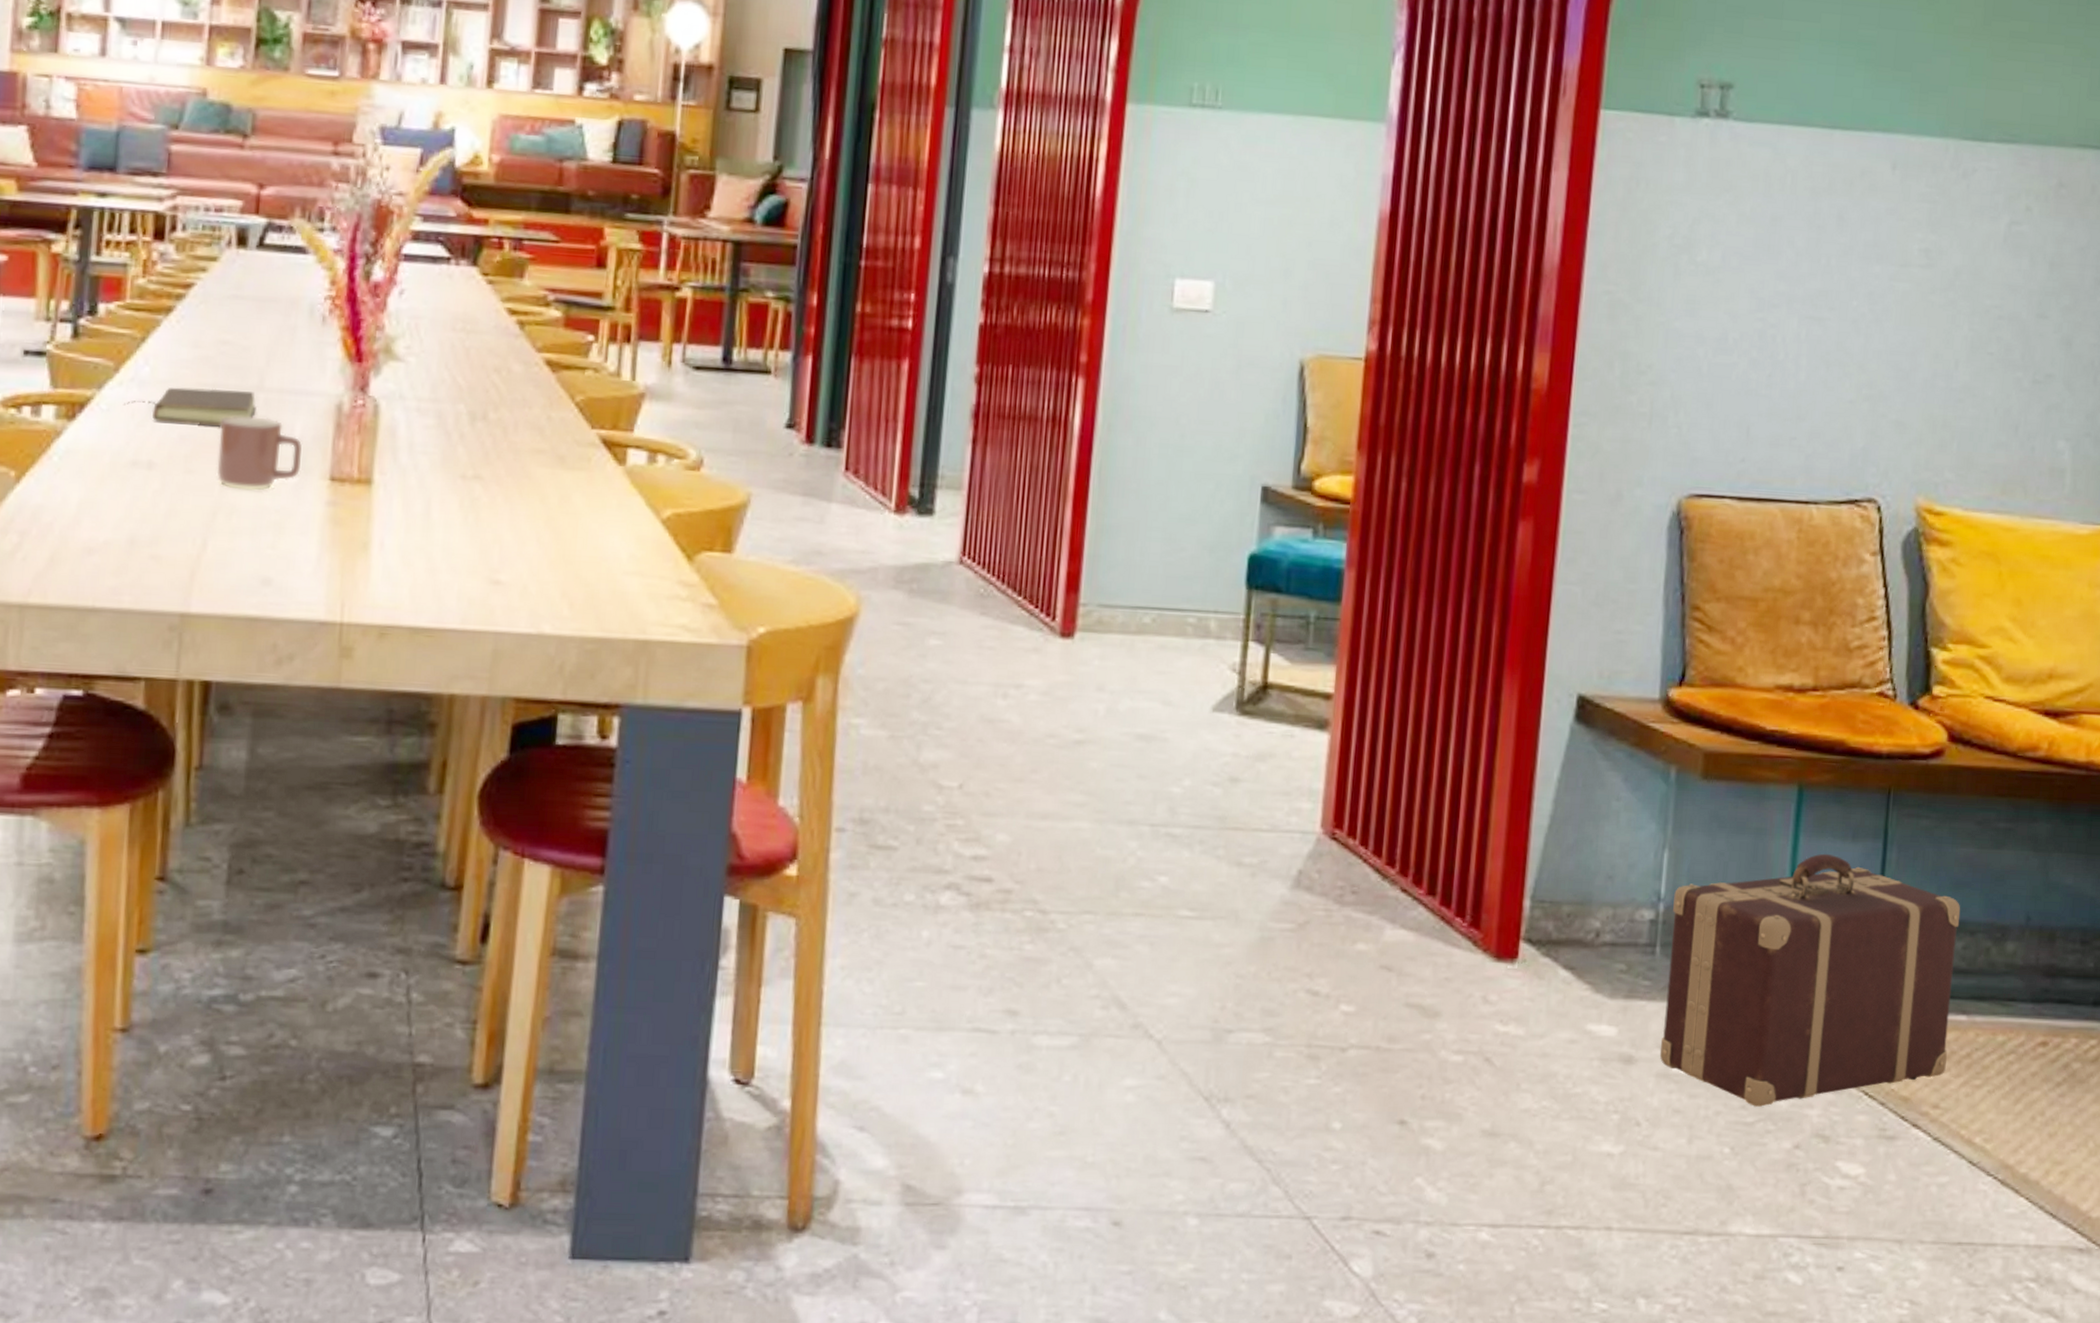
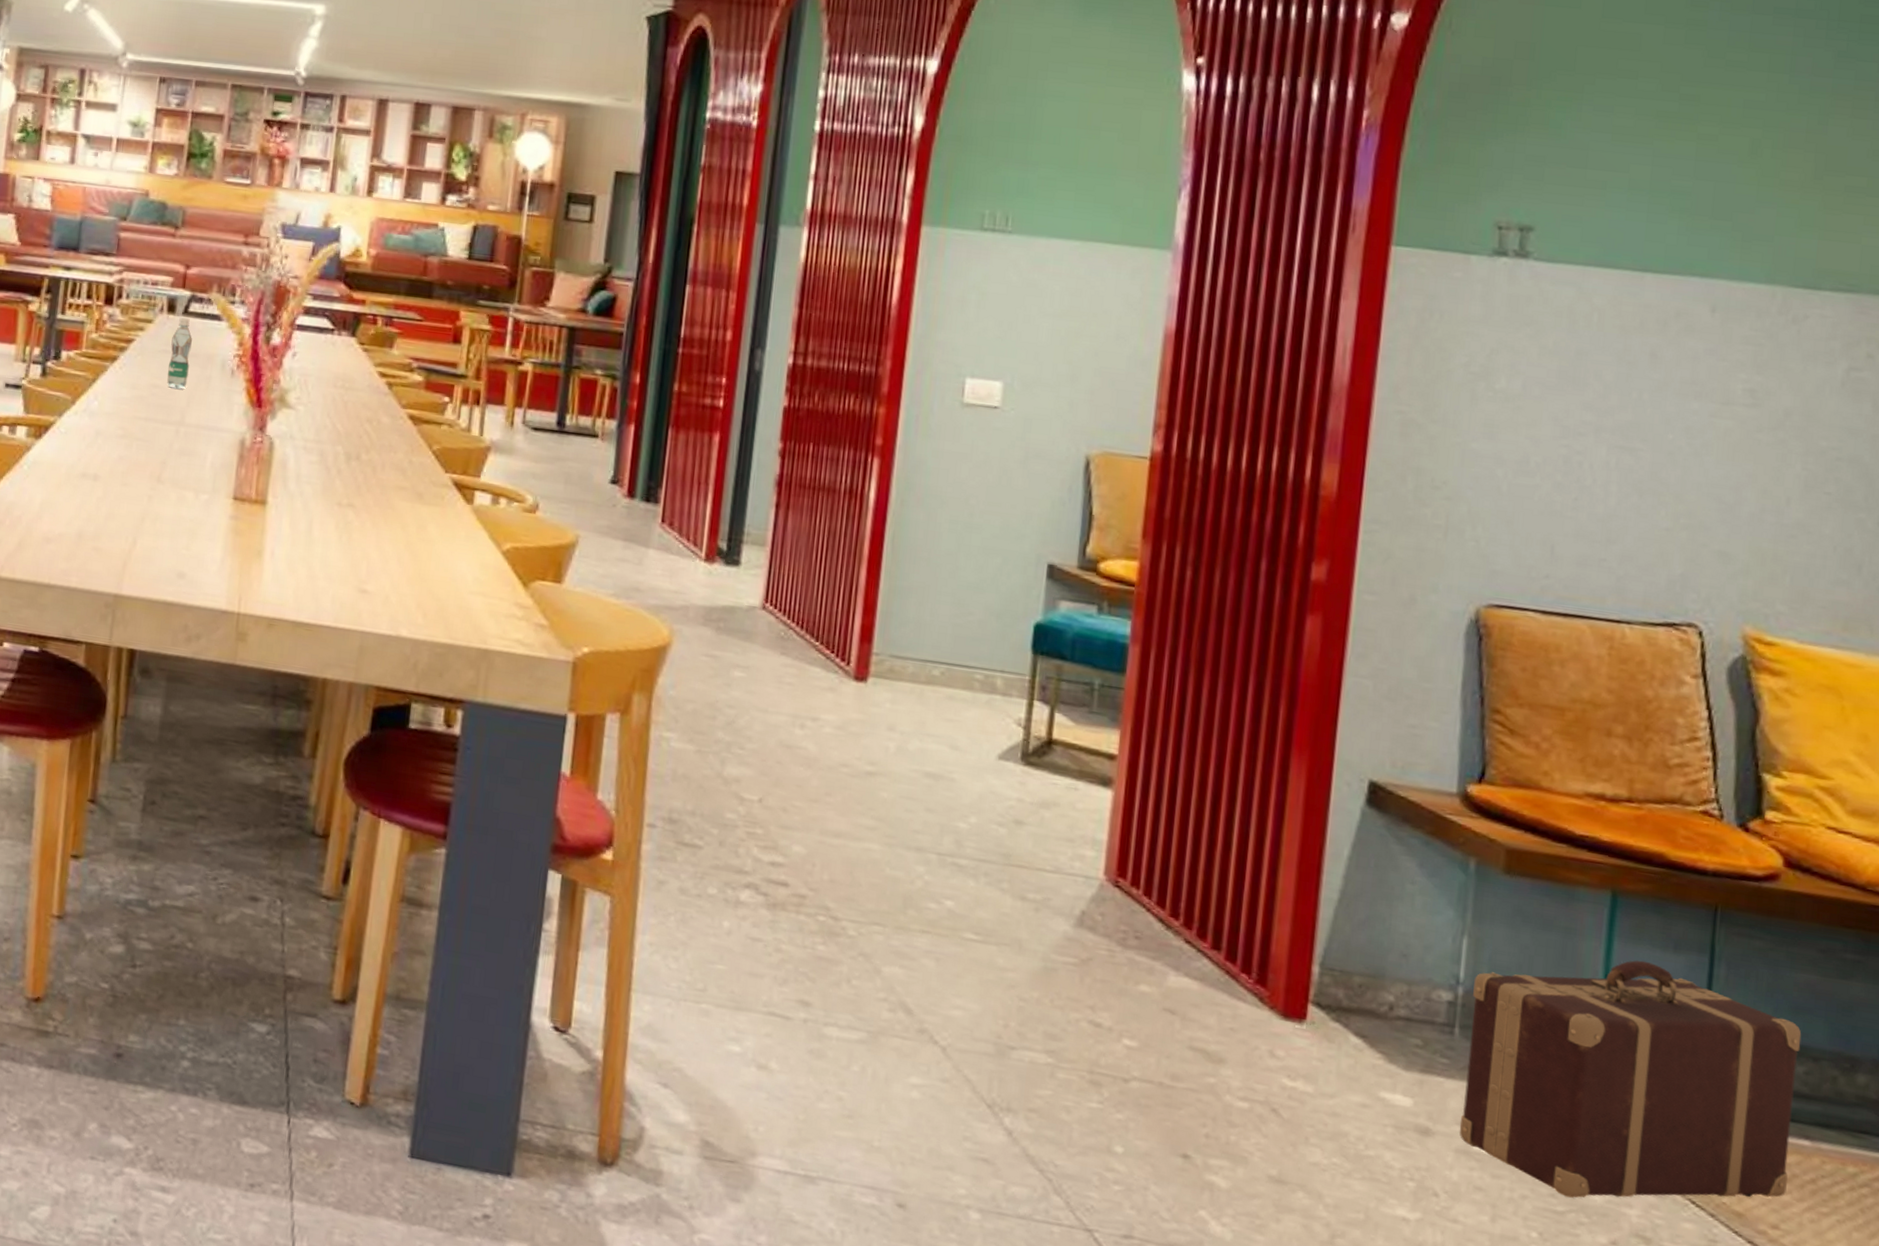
book: present [124,387,256,426] -> none [78,418,178,451]
mug: present [217,416,302,491] -> none [146,444,212,504]
bottle: none [239,251,270,345] -> present [167,317,192,389]

